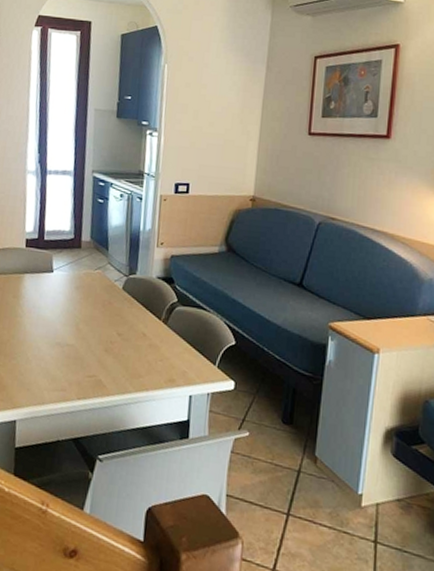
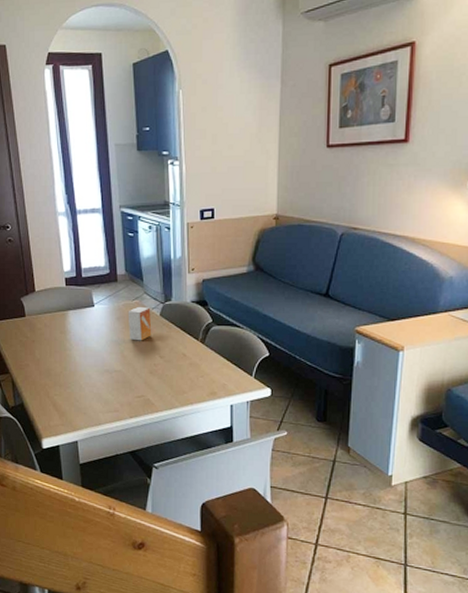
small box: none [87,276,113,315] -> present [127,306,152,341]

